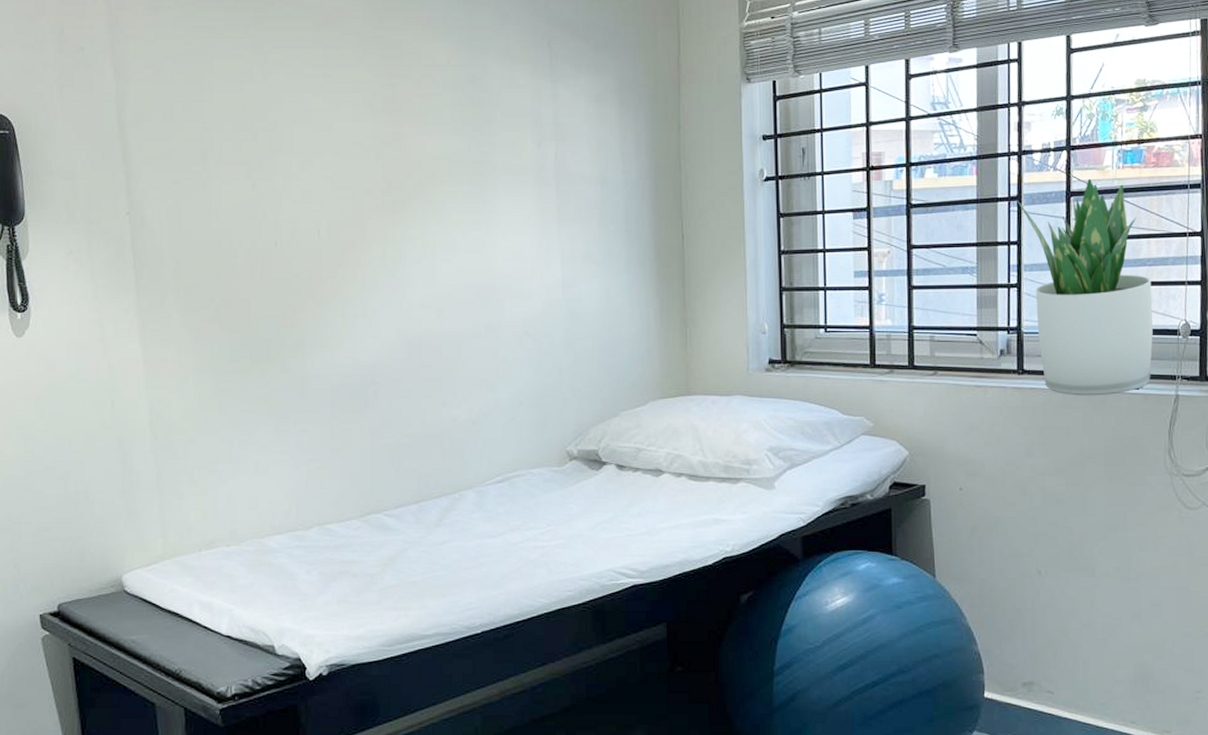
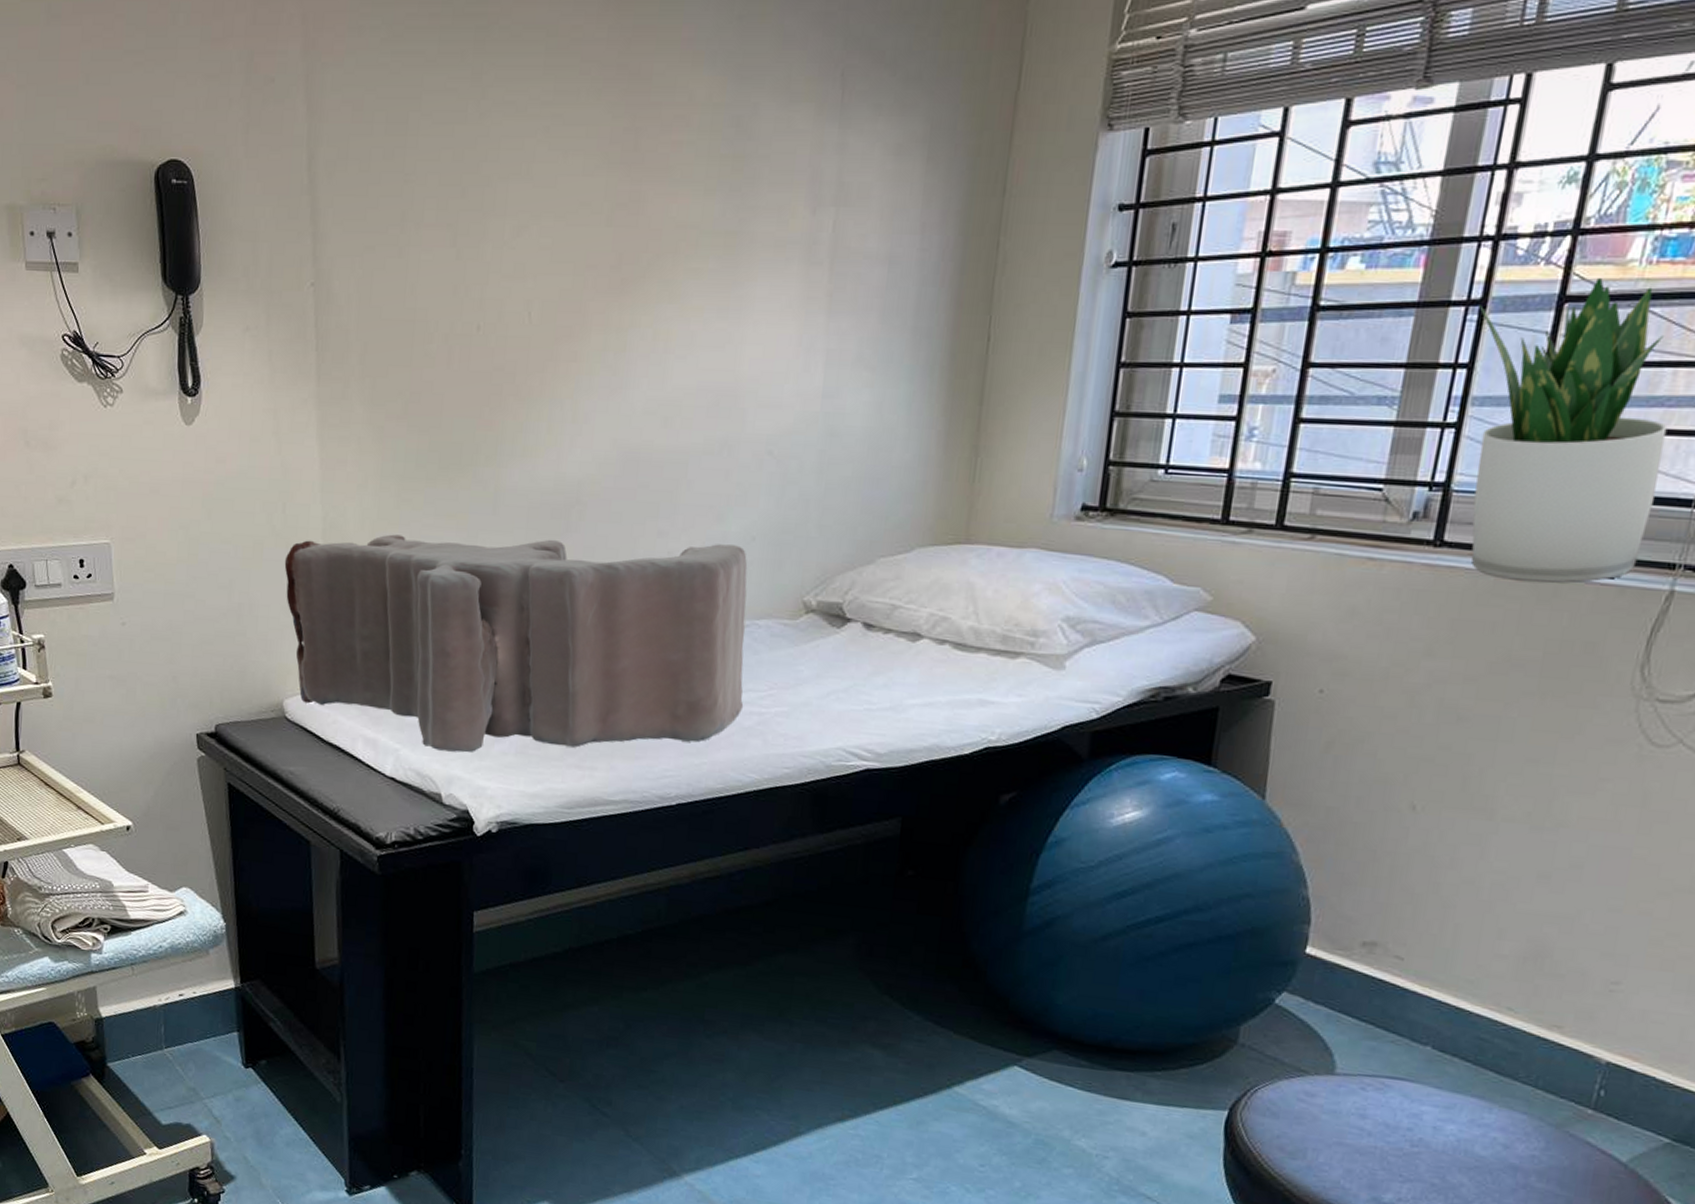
towel: none [116,409,528,607] -> present [284,534,748,753]

